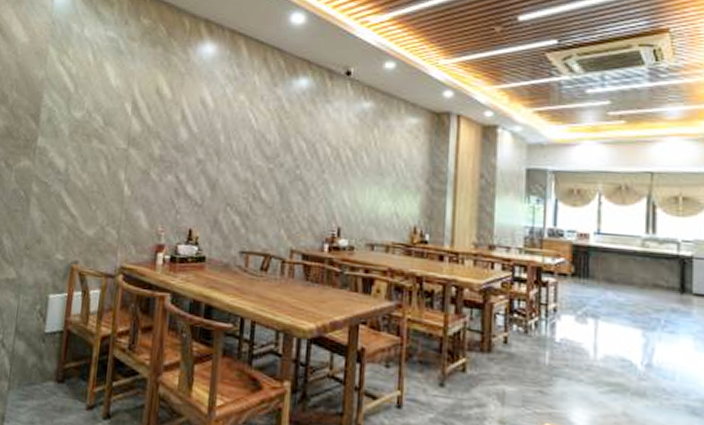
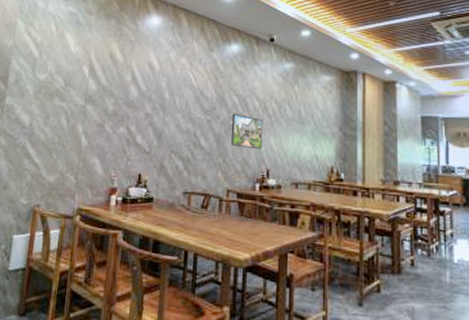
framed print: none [297,160,335,205] -> present [231,113,263,150]

